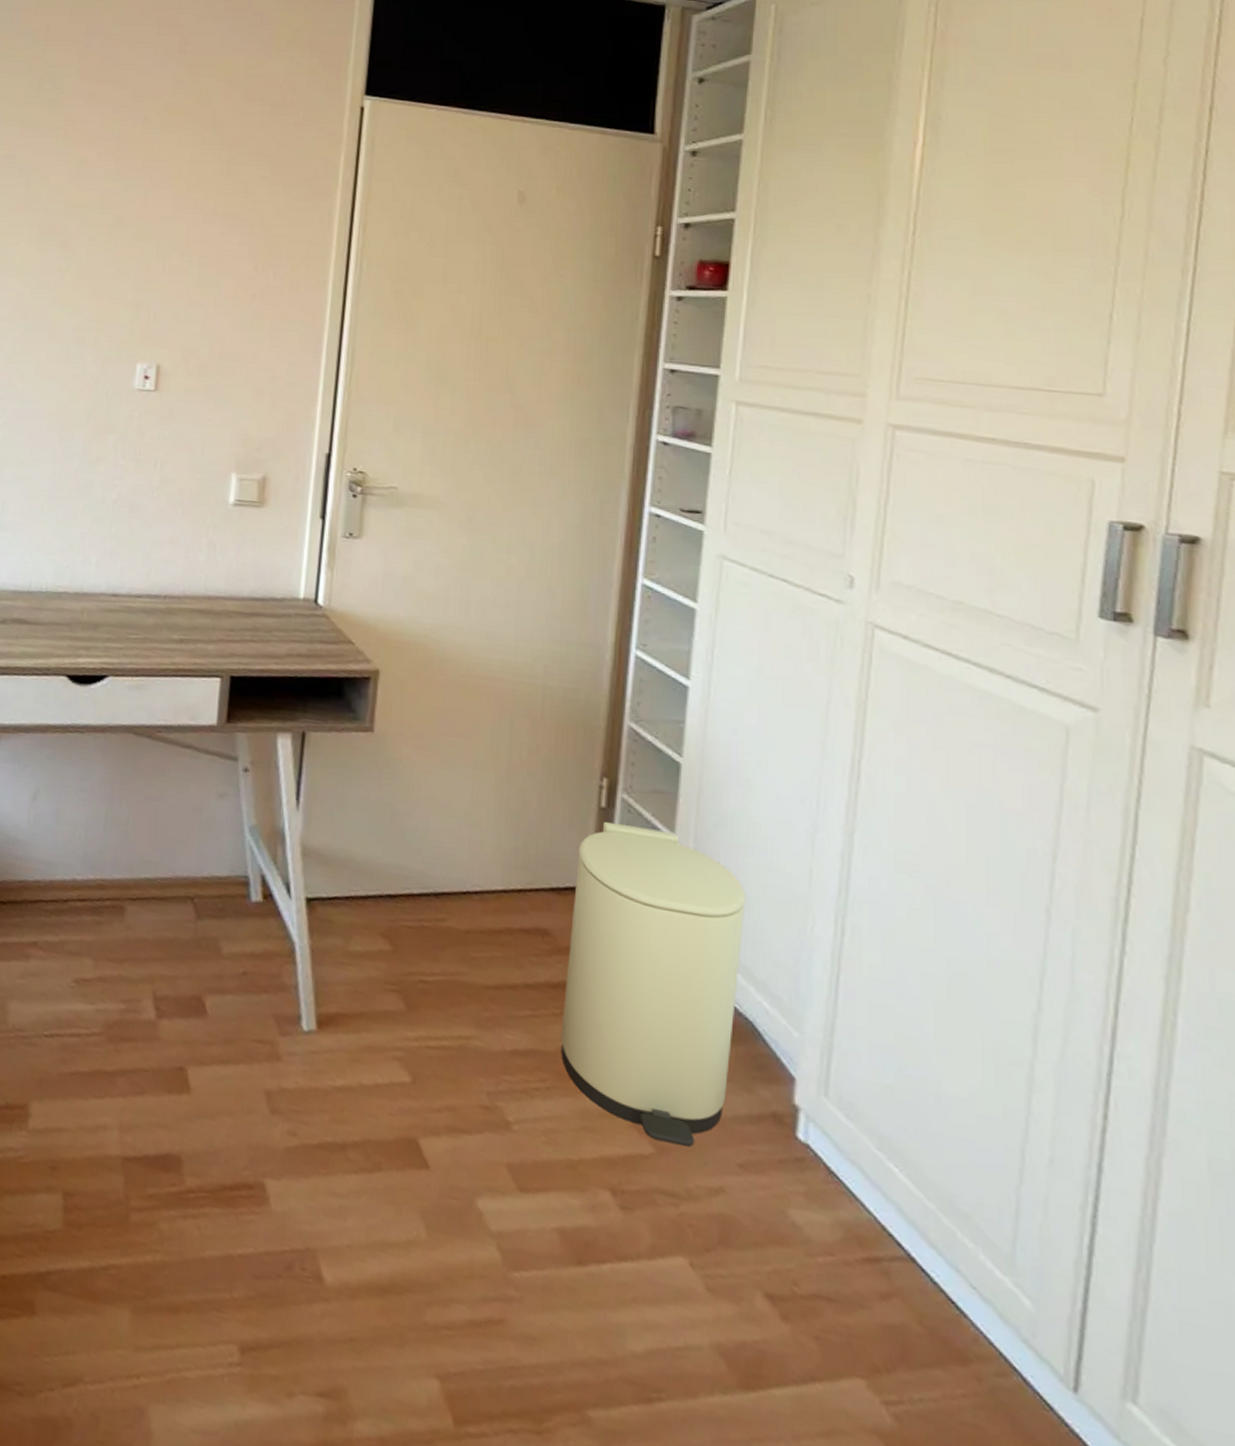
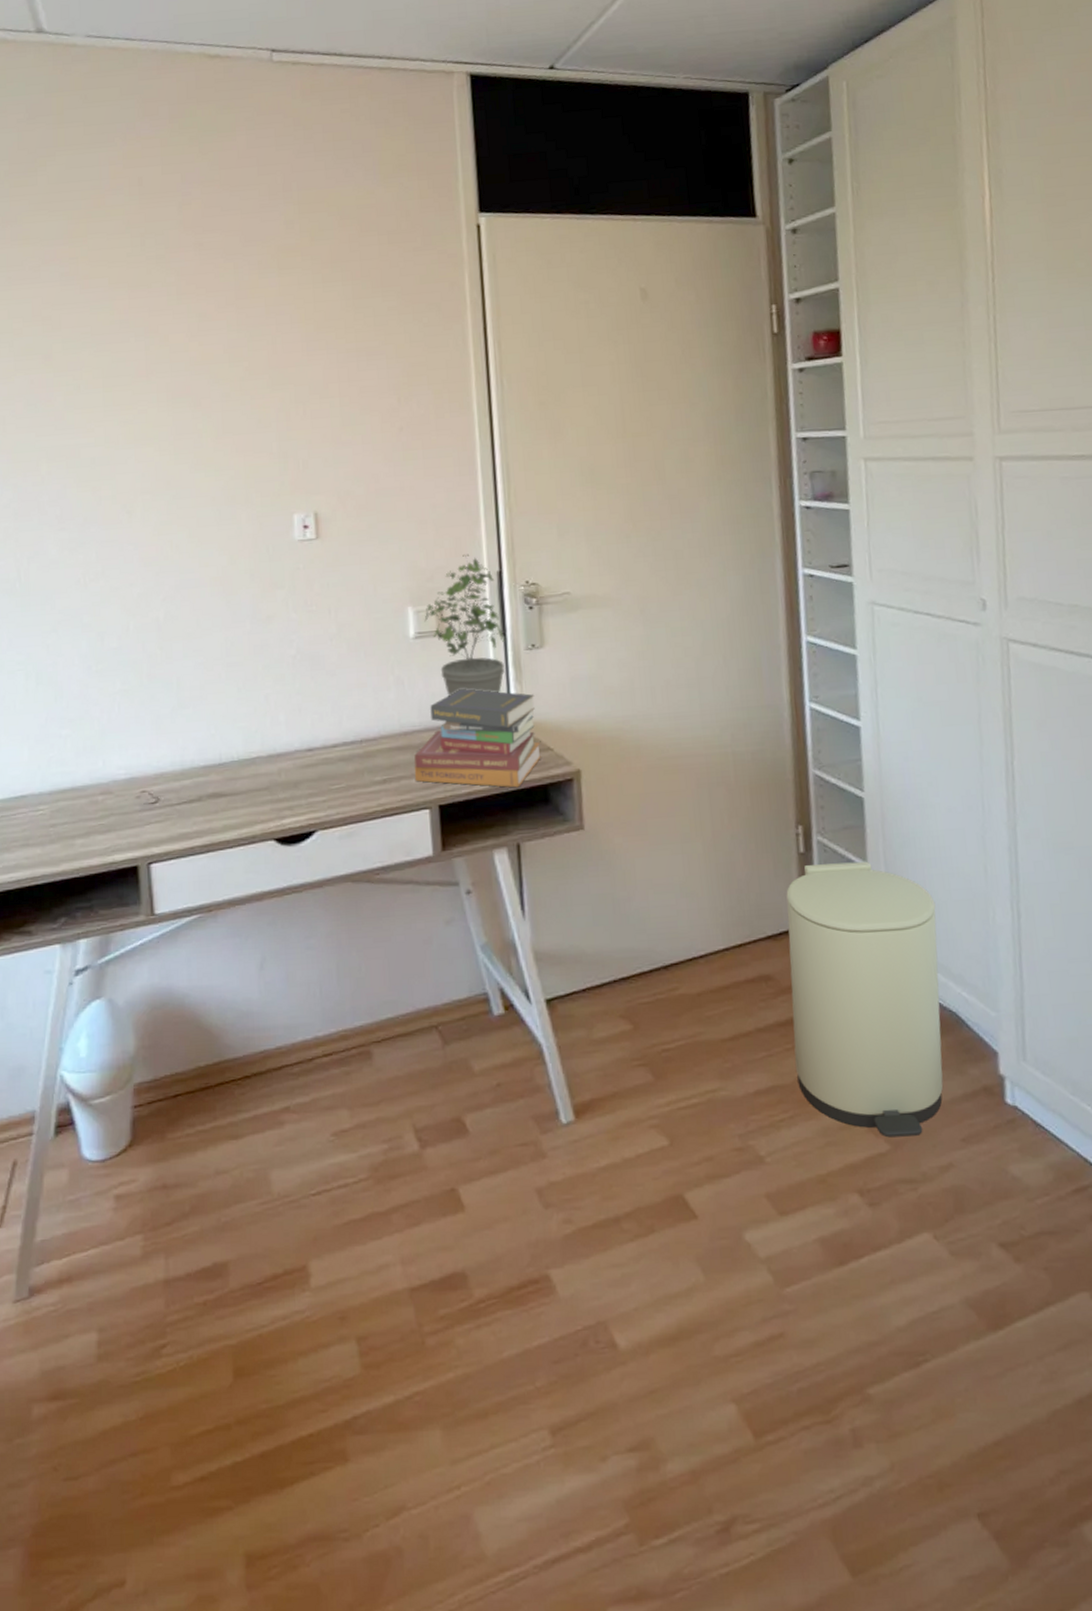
books: none [211,563,344,675] -> present [414,688,541,788]
potted plant: none [246,430,323,576] -> present [424,554,505,696]

